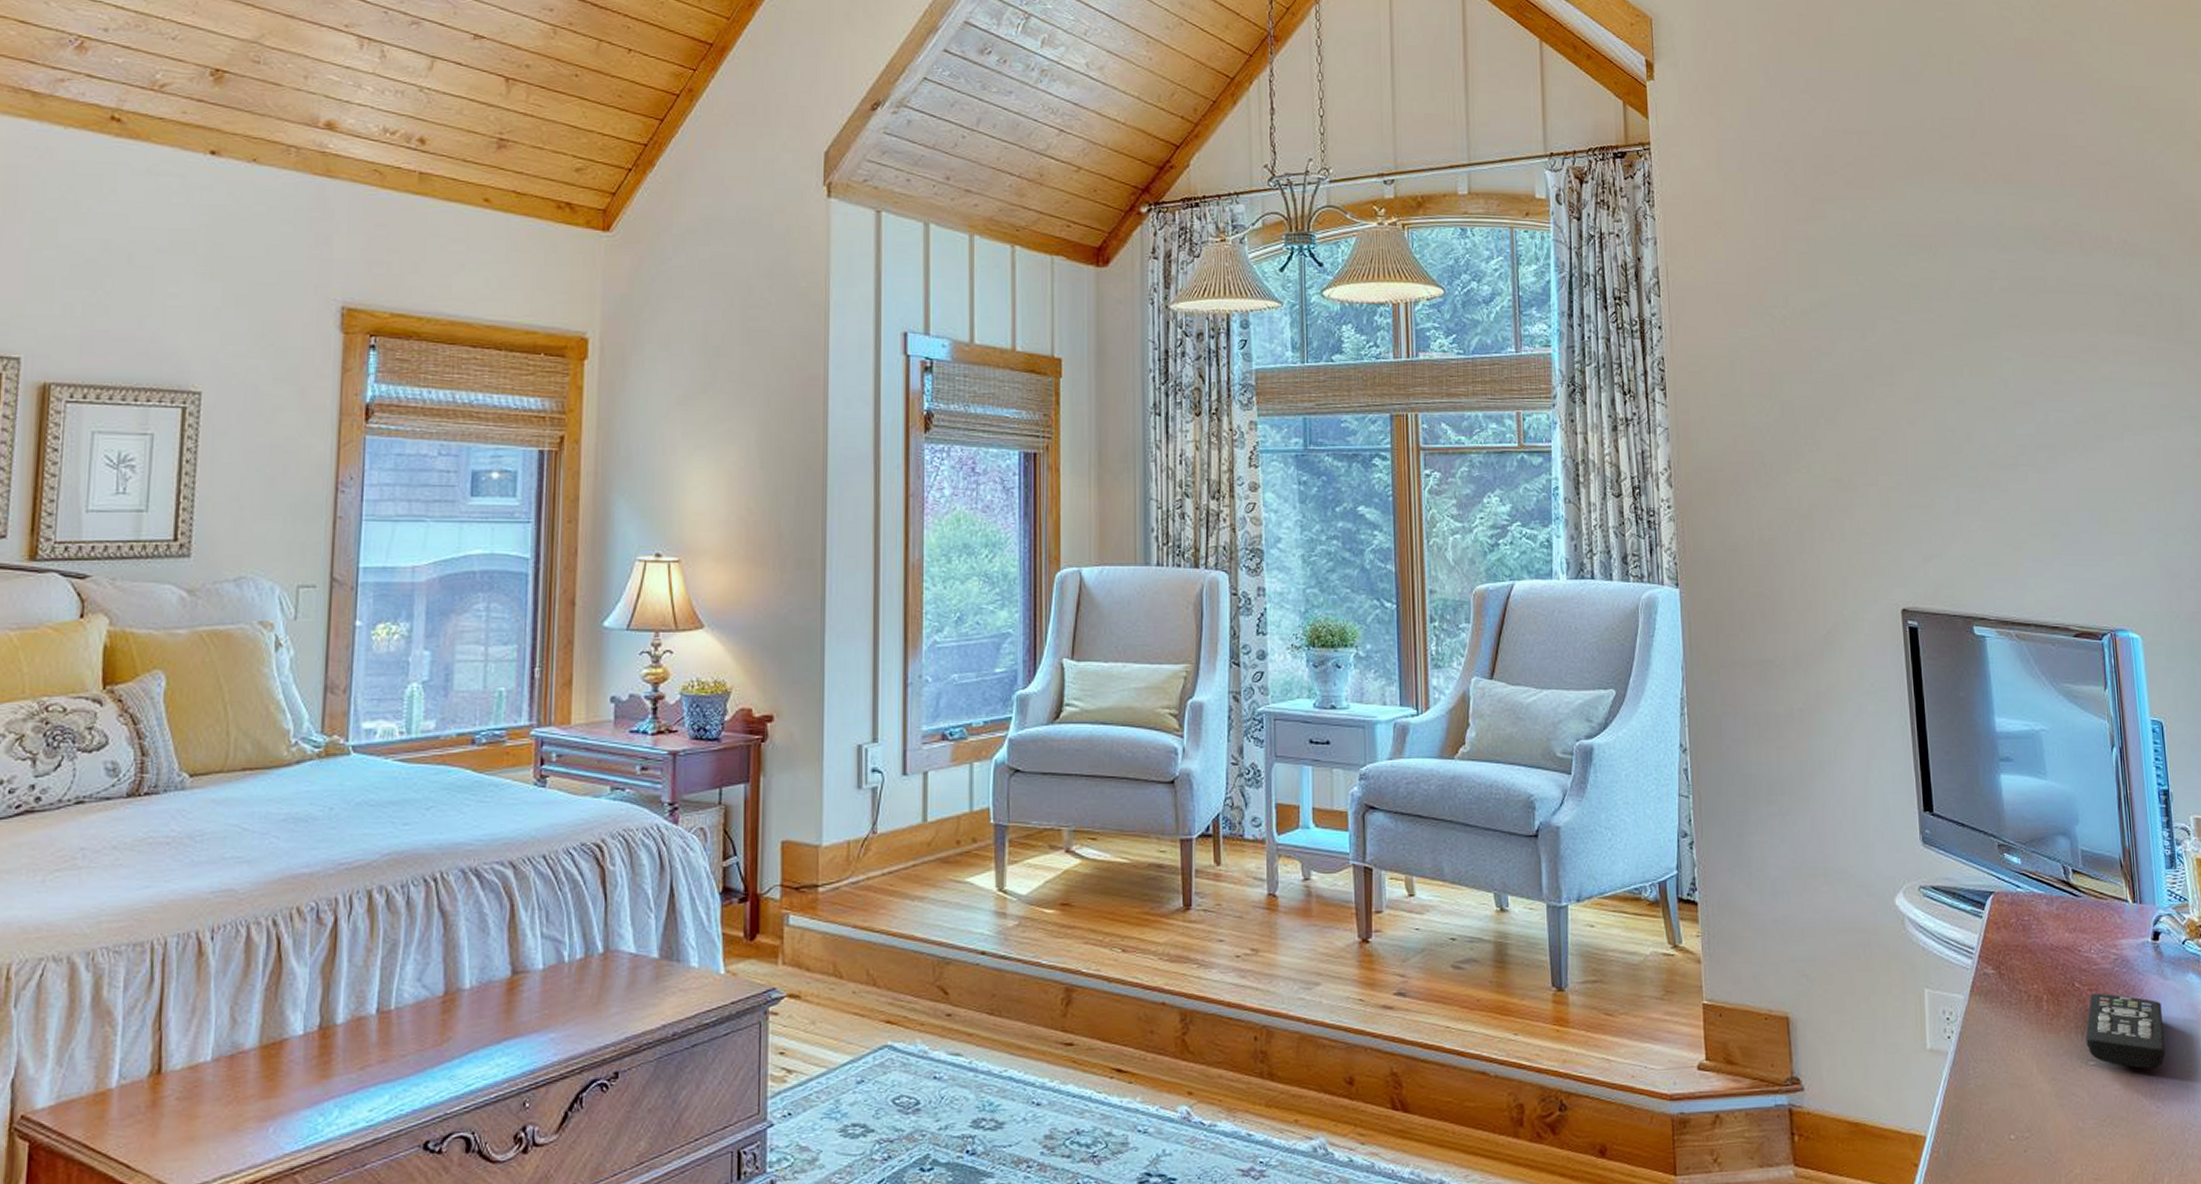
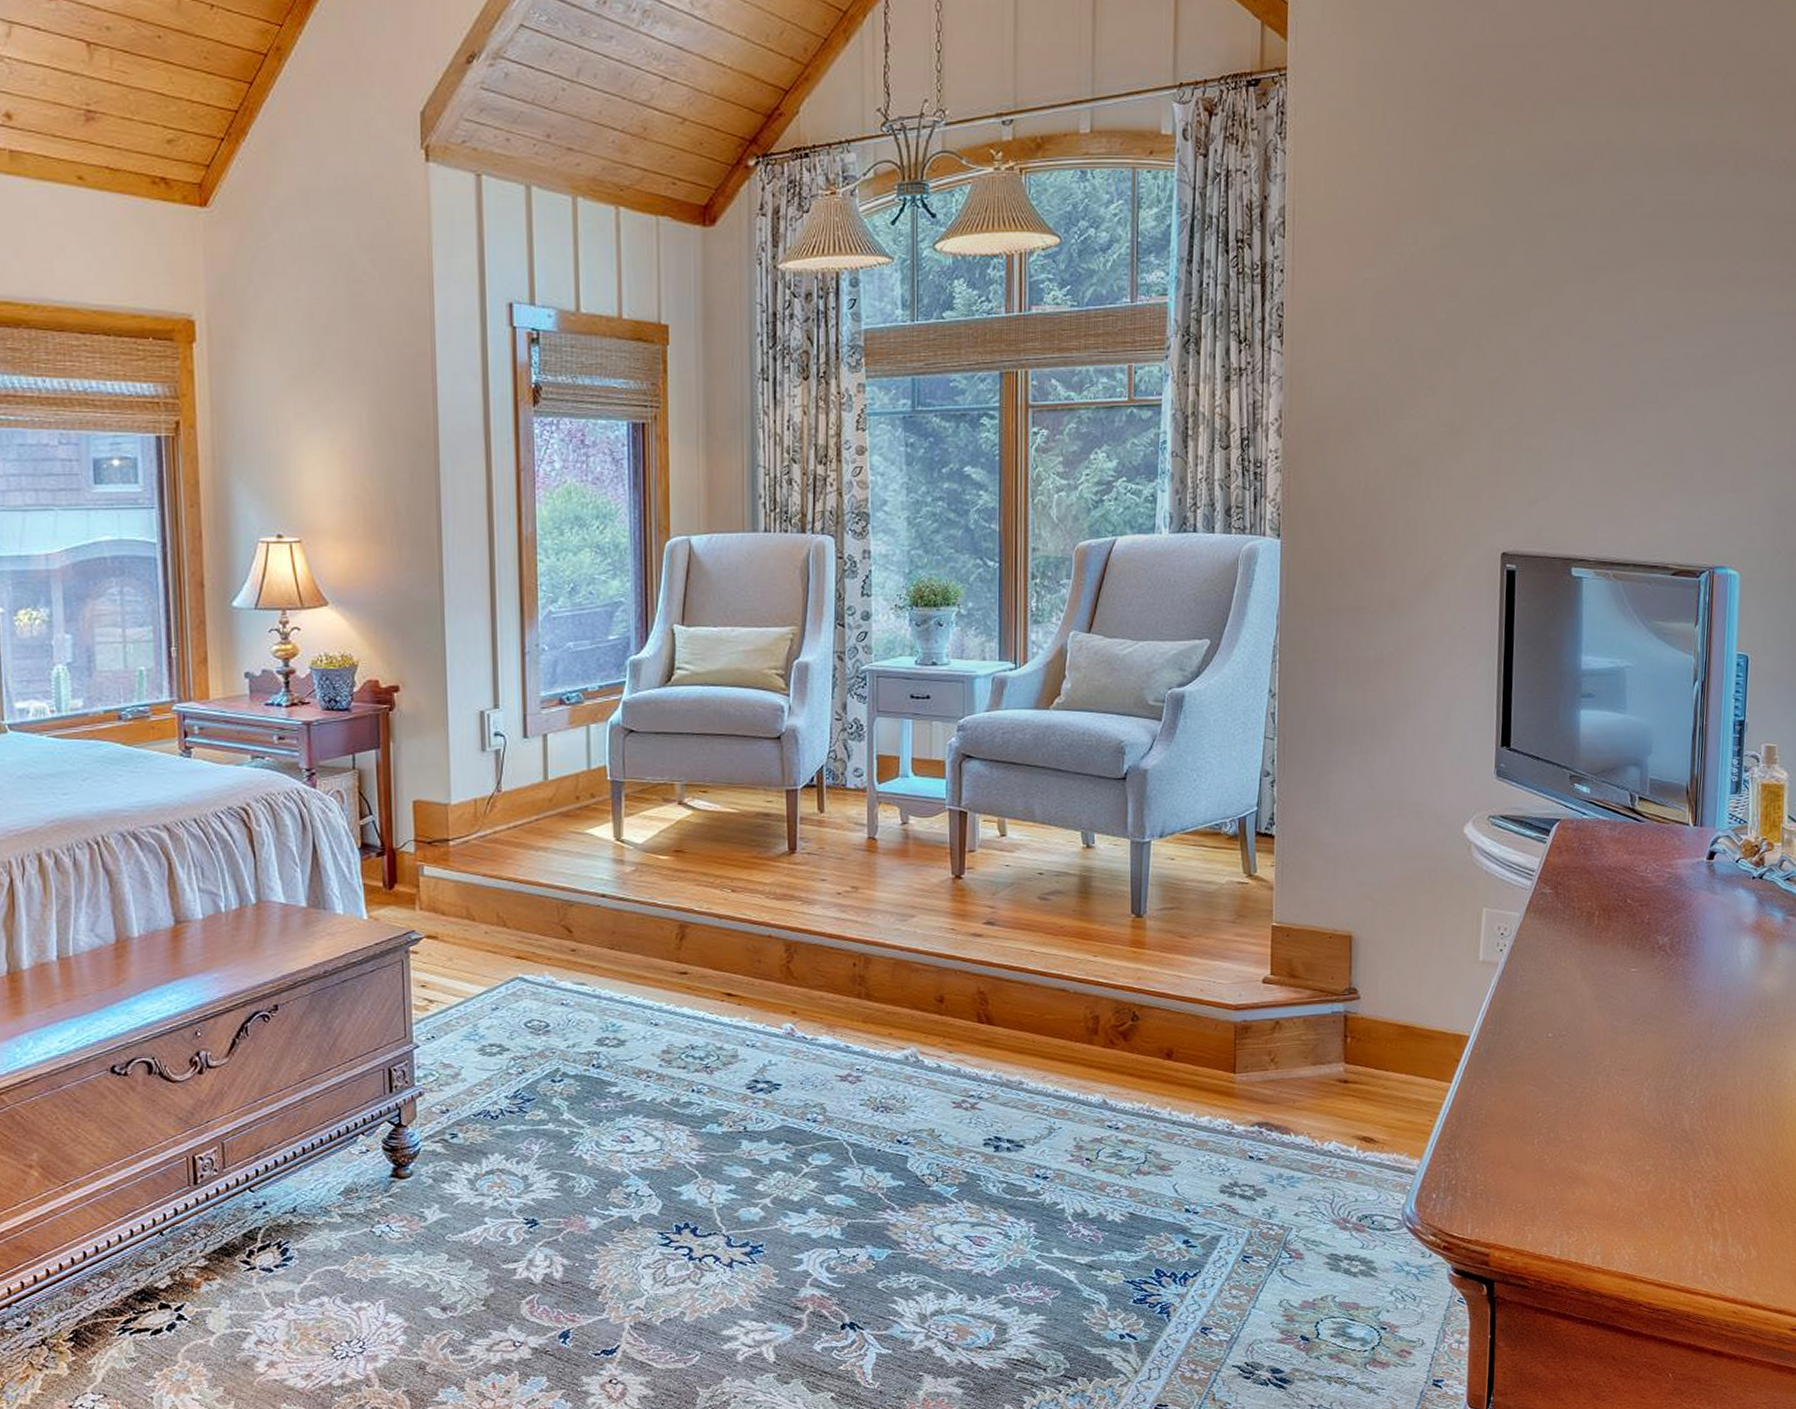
remote control: present [2085,993,2166,1069] -> none [1630,908,1707,974]

